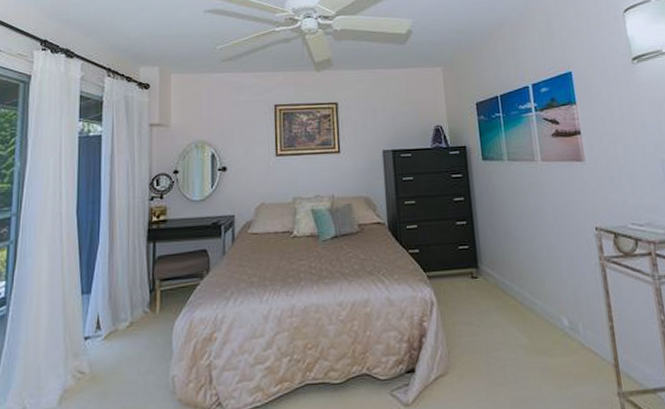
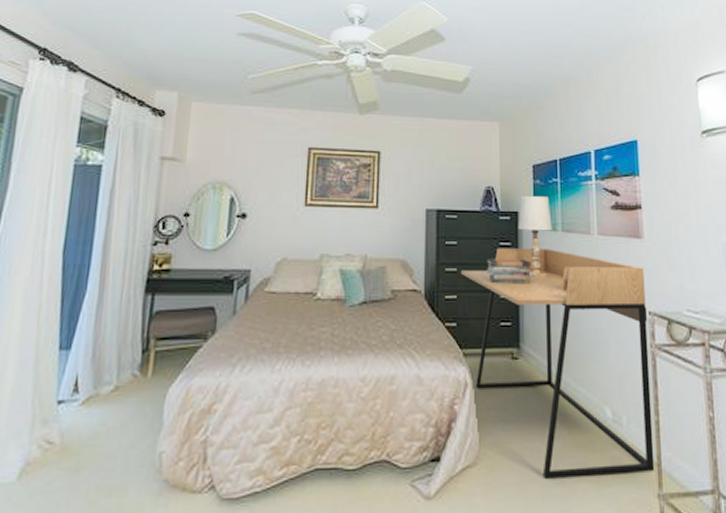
desk: none [419,177,613,383] -> present [461,248,655,479]
book stack: none [441,188,484,212] -> present [487,258,531,284]
table lamp: none [467,129,499,204] -> present [518,195,552,278]

